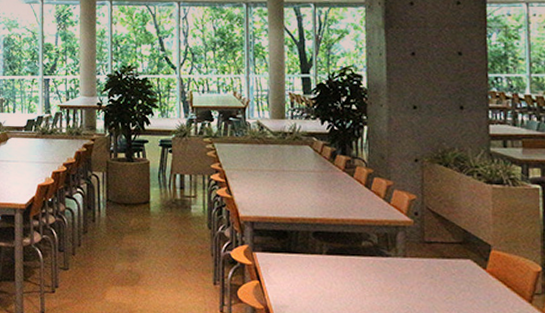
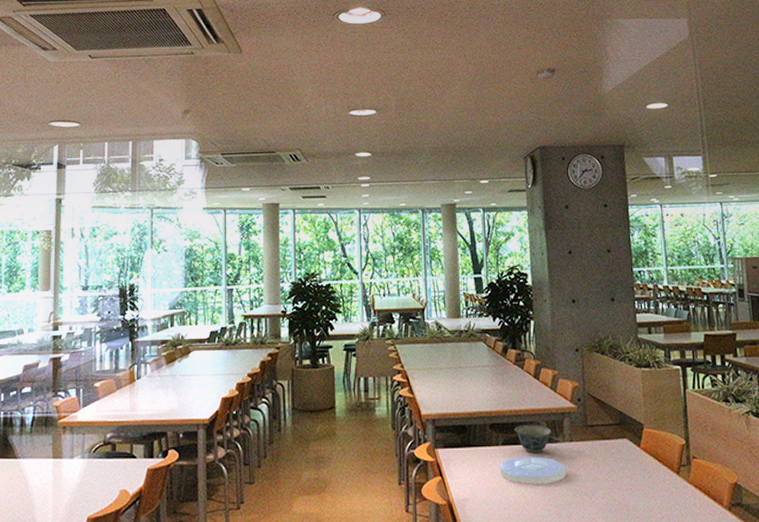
plate: none [322,268,398,299] -> present [499,456,566,484]
bowl: none [341,235,383,266] -> present [514,424,552,453]

